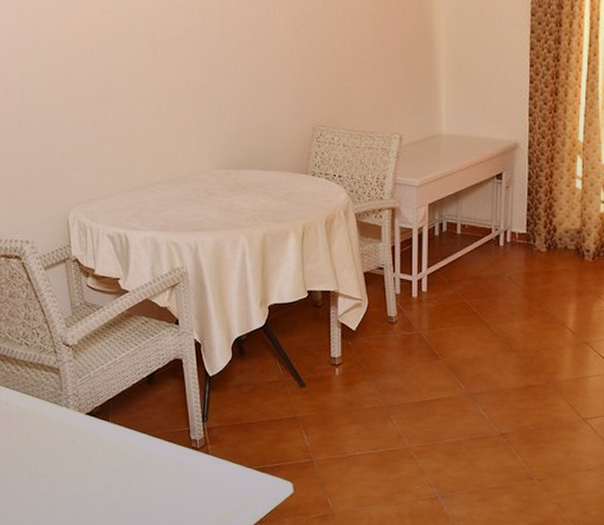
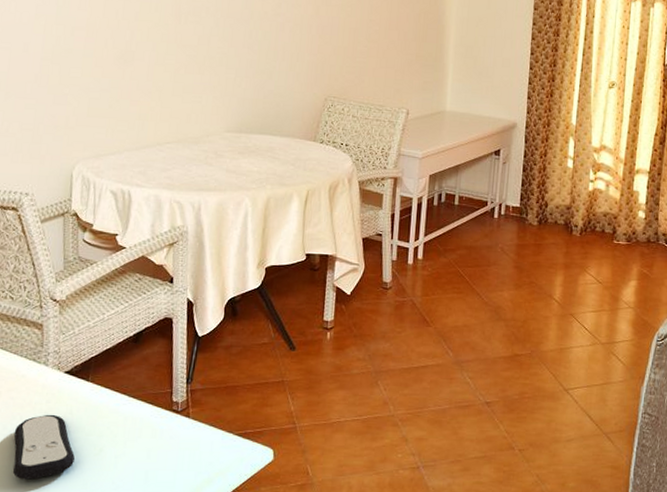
remote control: none [46,453,105,514] -> present [13,414,75,480]

